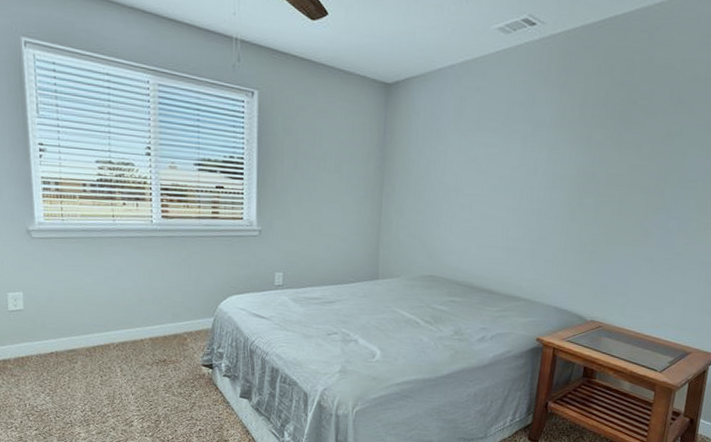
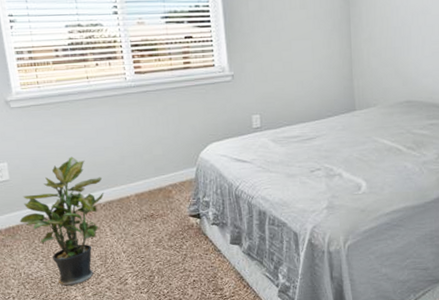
potted plant: none [29,293,119,422] -> present [19,156,105,286]

